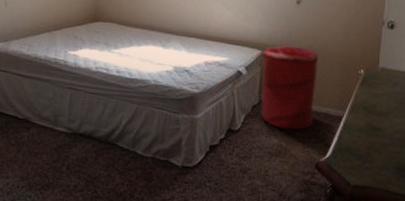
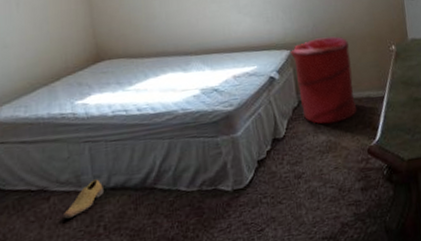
shoe: none [36,123,75,151] -> present [62,179,105,219]

